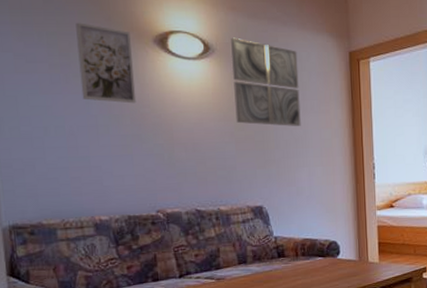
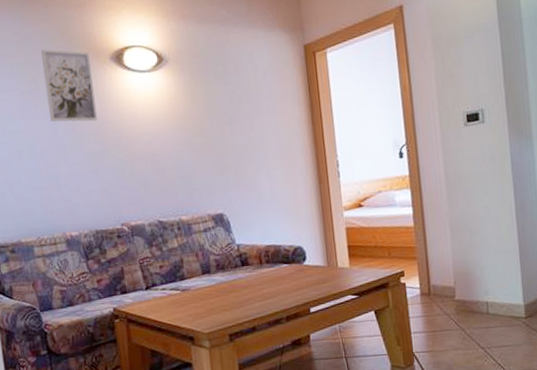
wall art: present [231,37,301,126] -> none [183,45,258,131]

